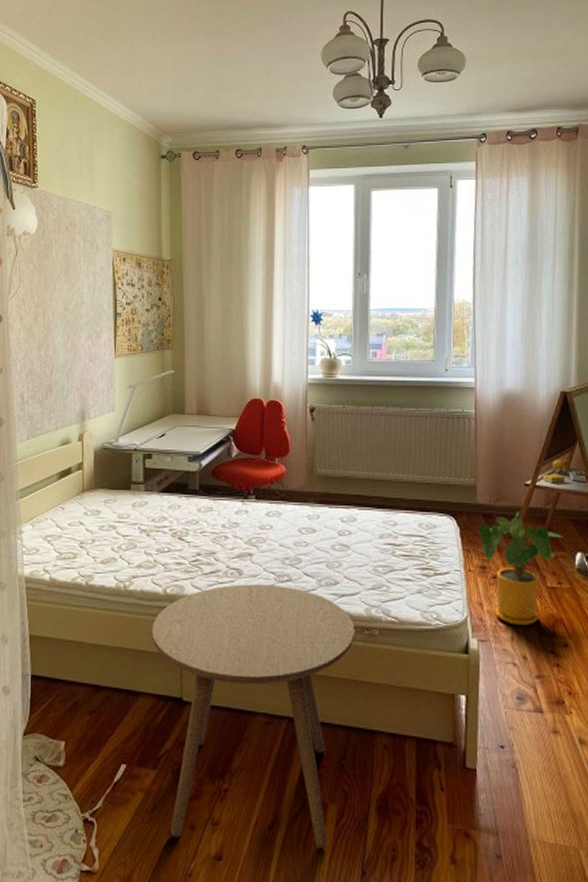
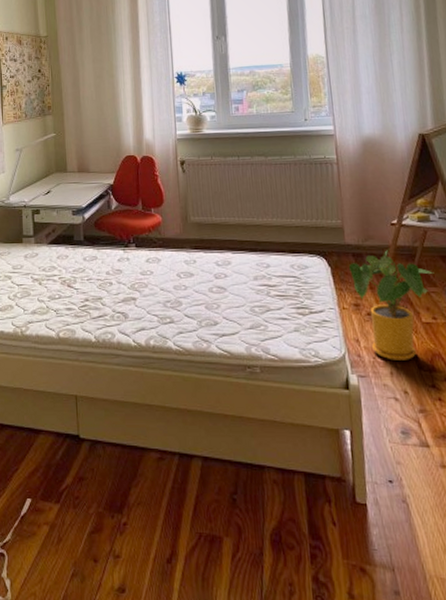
side table: present [151,584,355,848] -> none [47,326,238,582]

